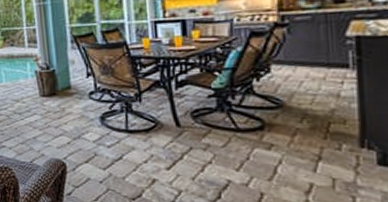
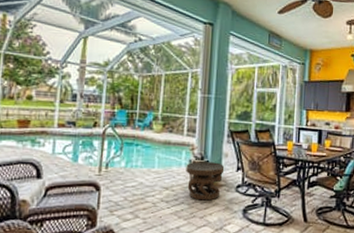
carved stool: none [33,70,73,110] -> present [186,161,225,201]

